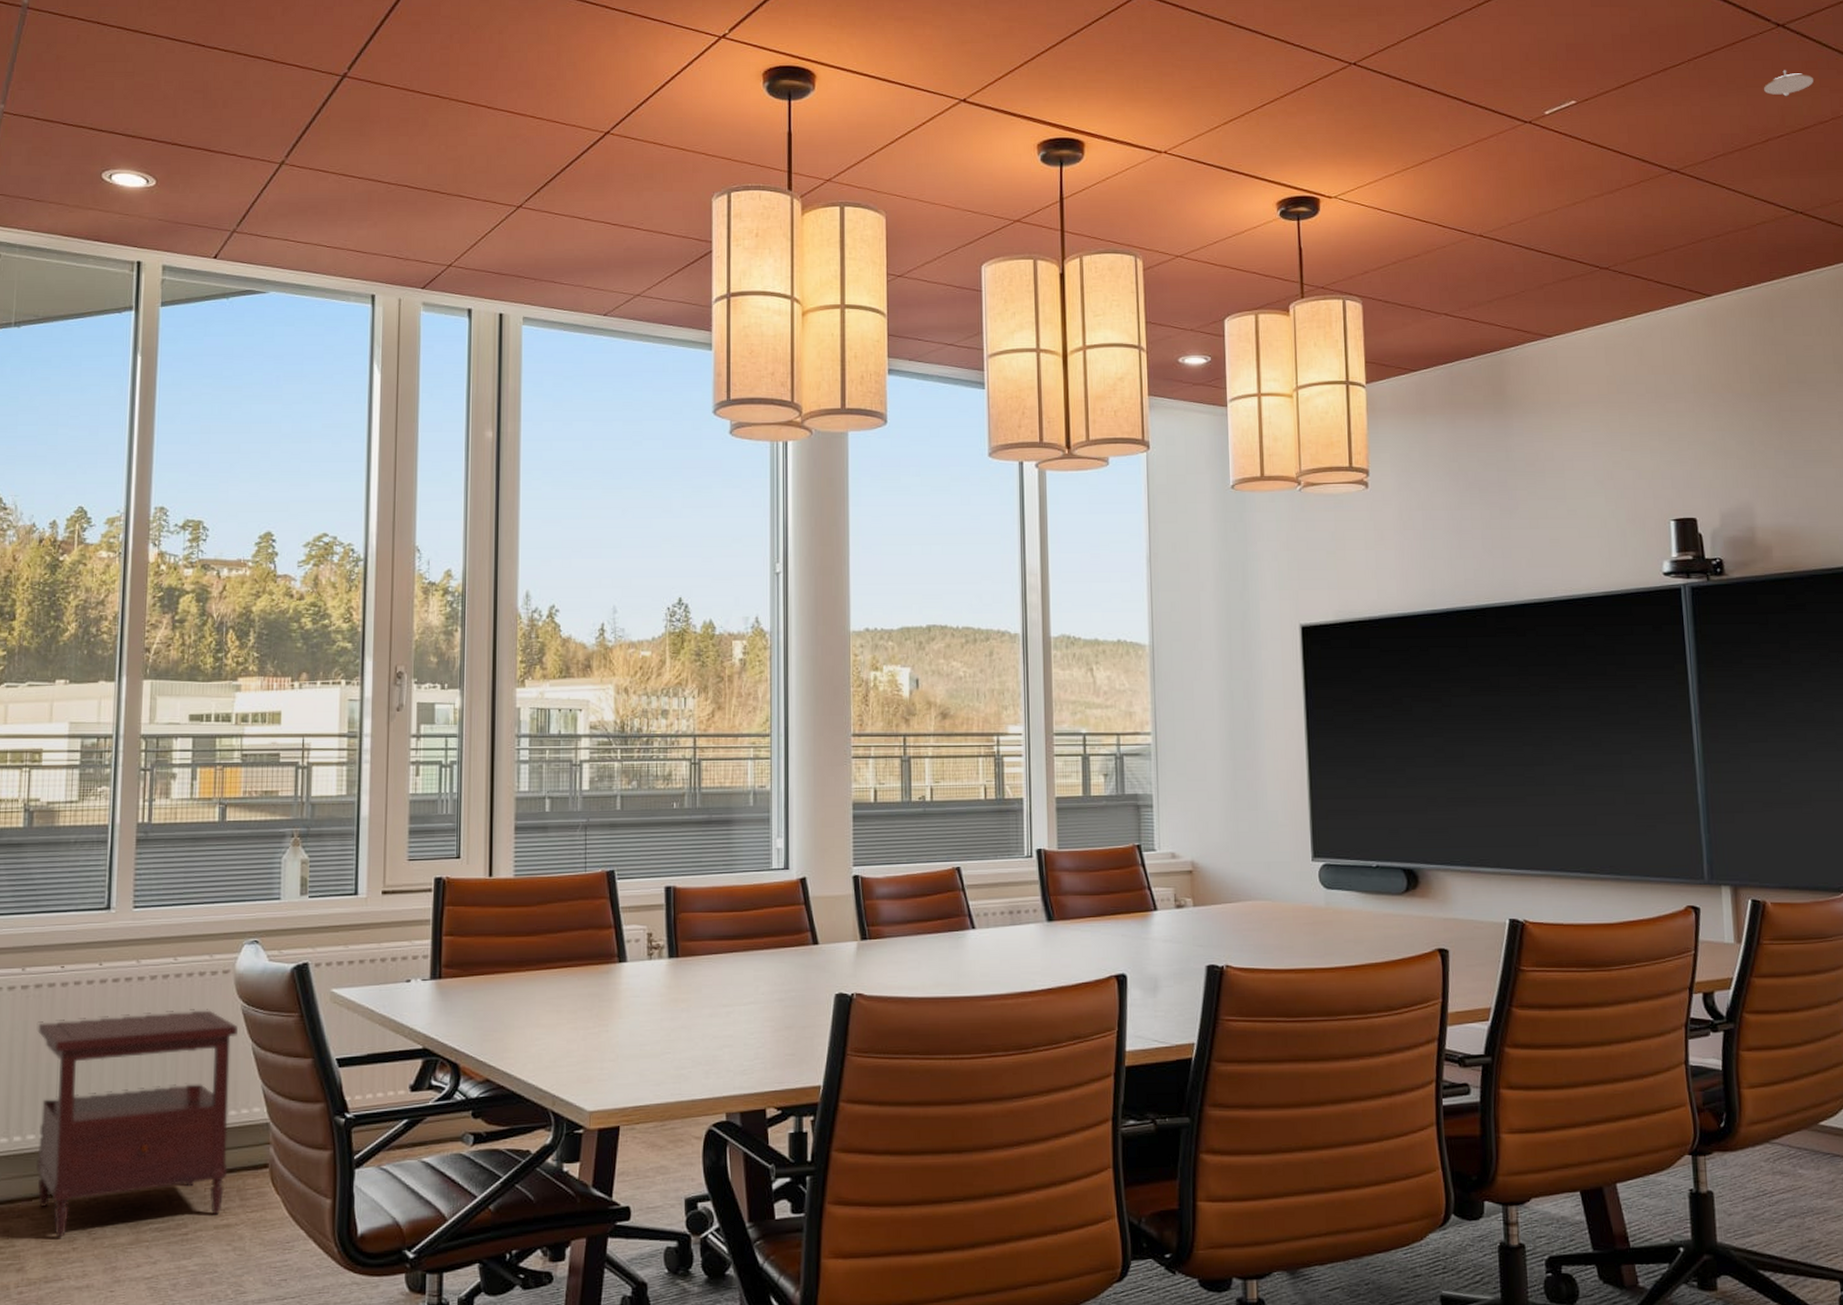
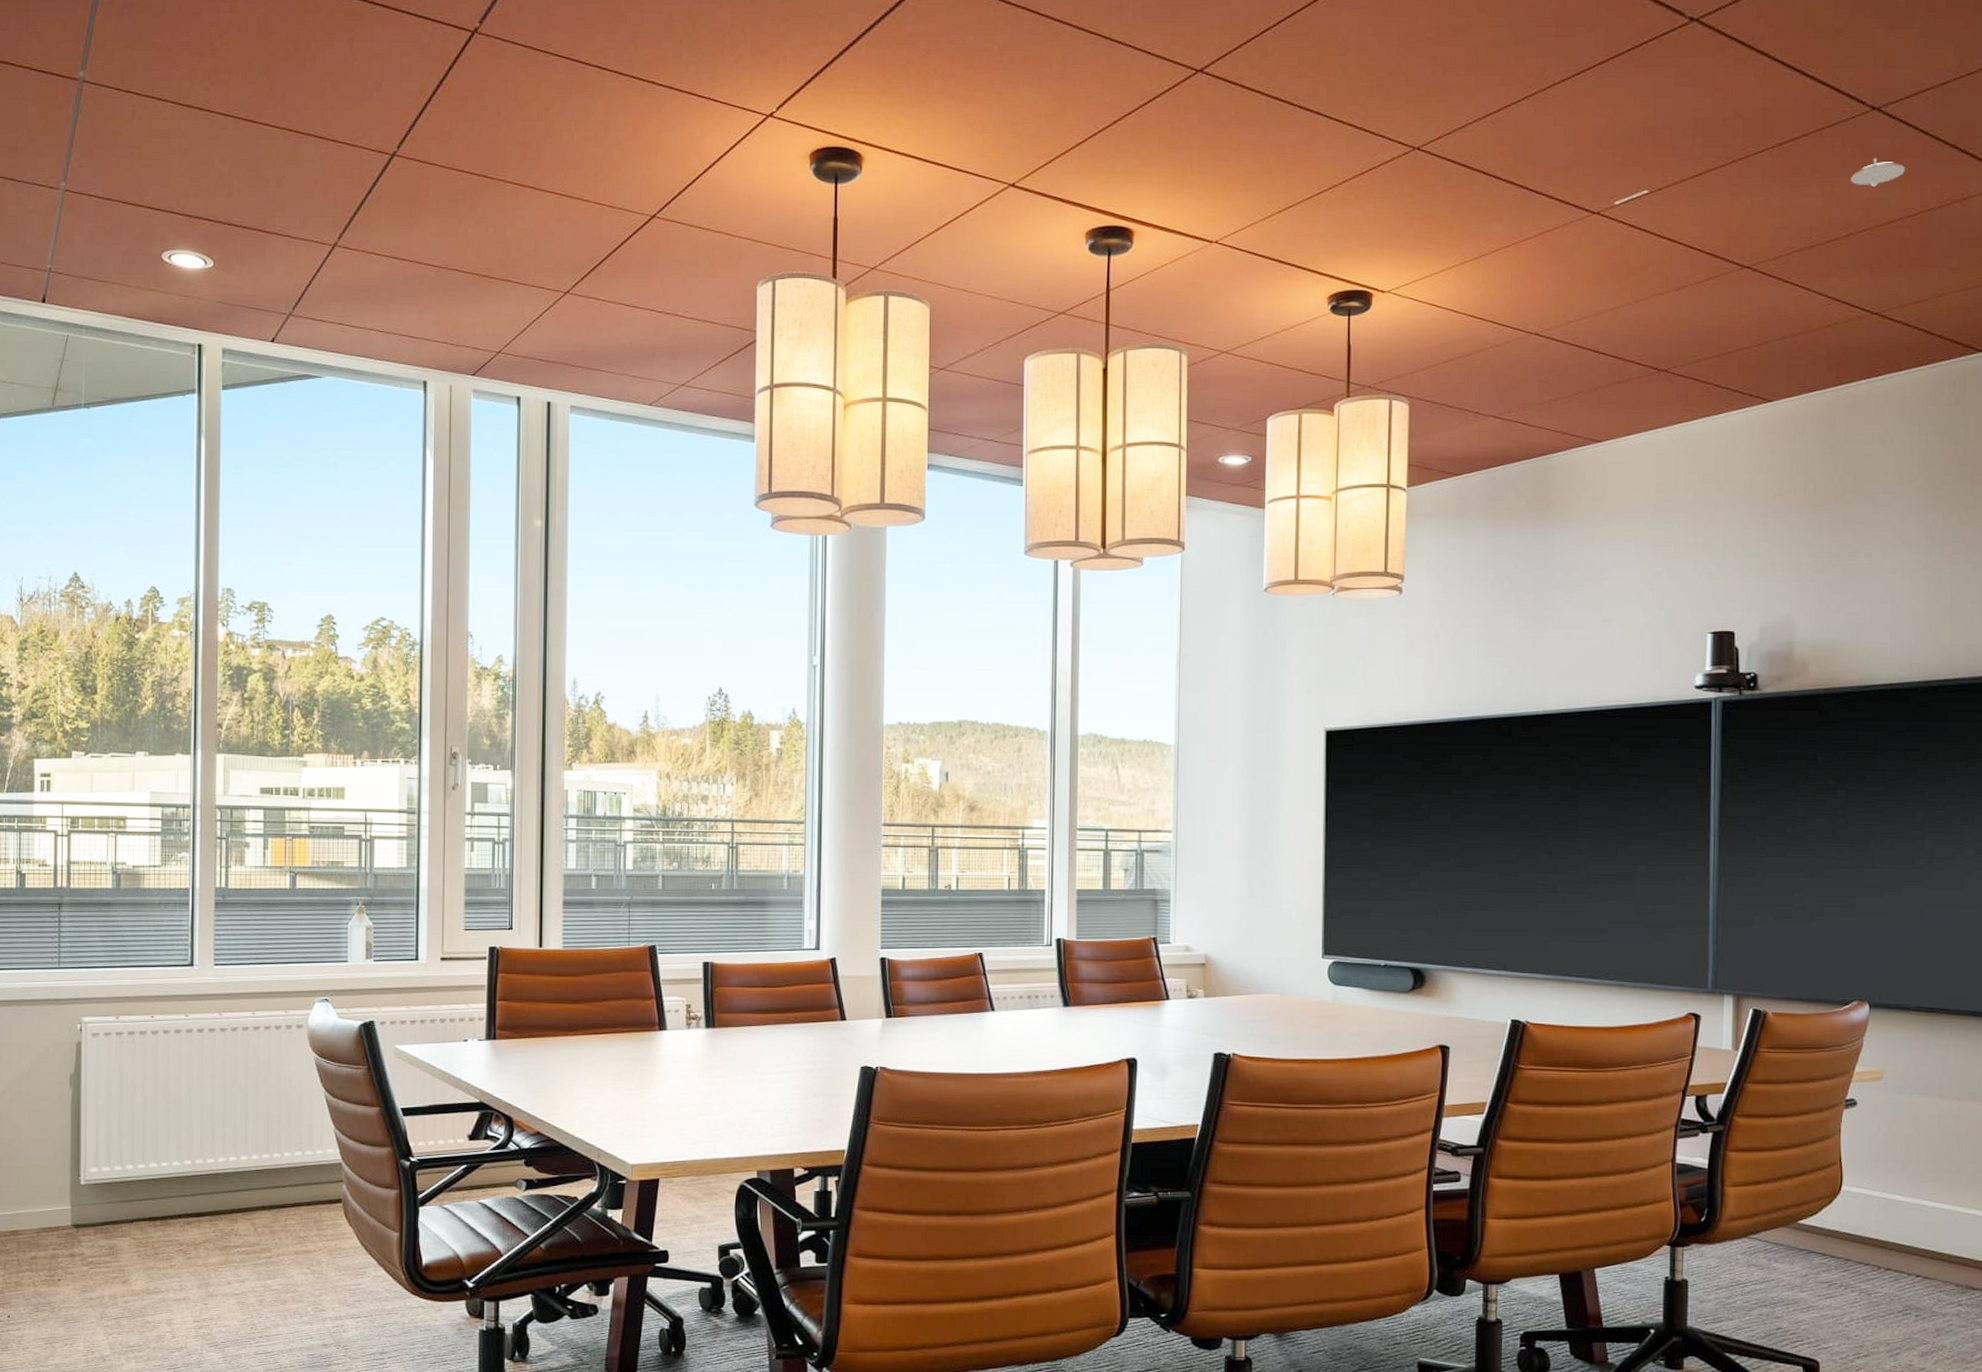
side table: present [35,1009,238,1238] -> none [131,1059,311,1256]

